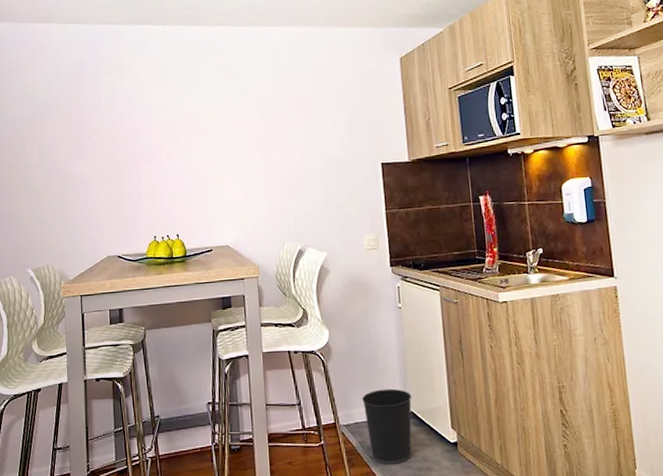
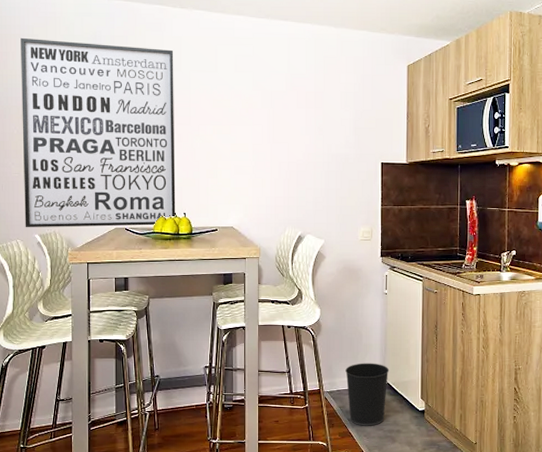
wall art: none [10,67,169,263] -> present [21,37,176,228]

